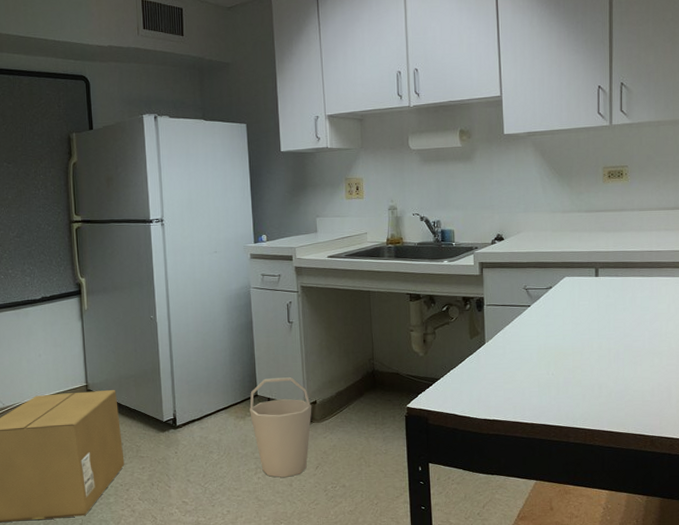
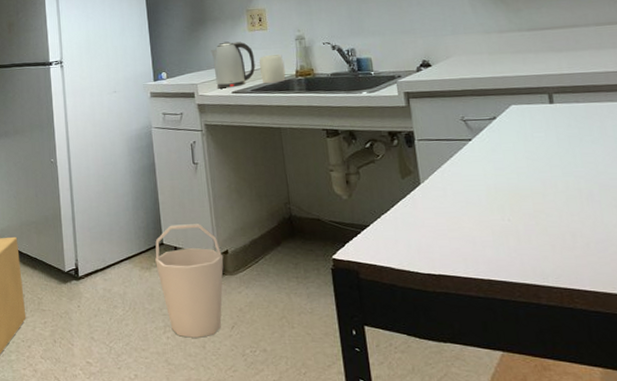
kettle: none [310,208,351,253] -> present [211,41,256,89]
mug: none [354,222,377,250] -> present [259,53,286,84]

